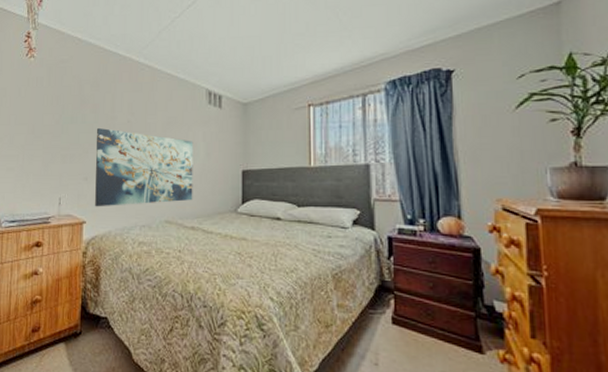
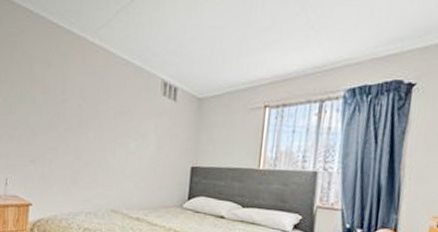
wall art: present [95,127,193,207] -> none [42,109,145,193]

